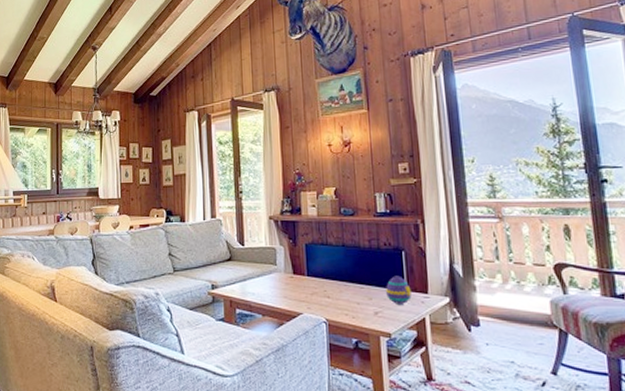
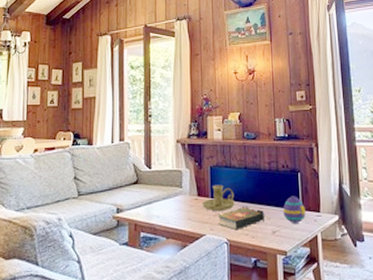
candle holder: none [298,262,333,289] -> present [202,184,235,211]
book: none [315,286,366,310] -> present [218,207,265,231]

